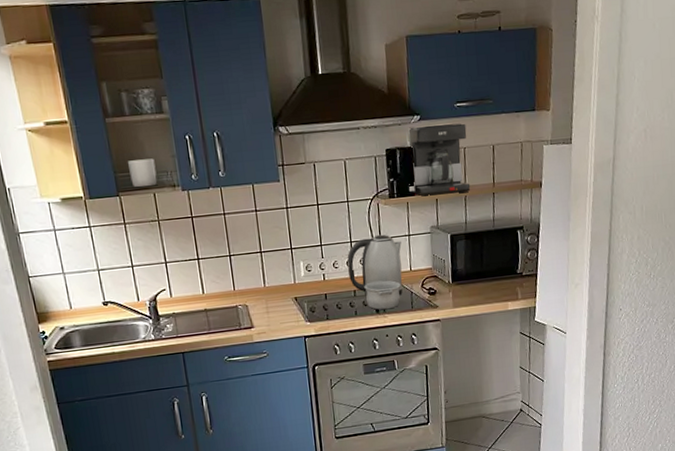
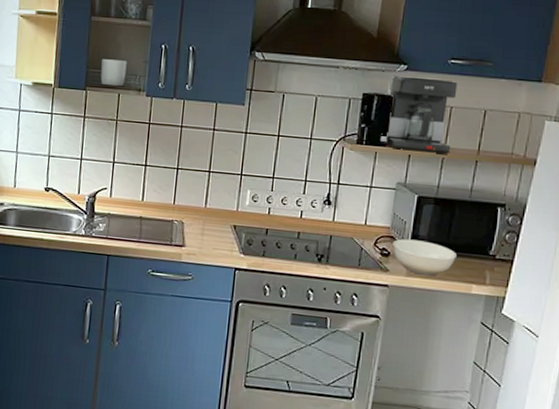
kettle: present [347,234,403,296] -> none [295,179,361,249]
cooking pot: present [364,280,401,310] -> none [310,227,351,261]
bowl: none [437,273,491,304] -> present [392,239,457,276]

